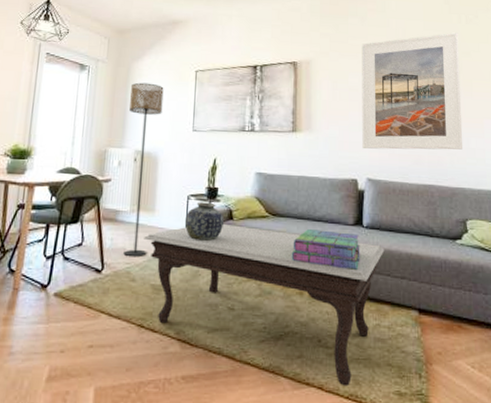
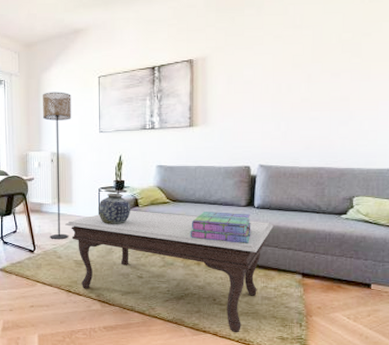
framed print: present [362,32,463,150] -> none [255,13,360,137]

